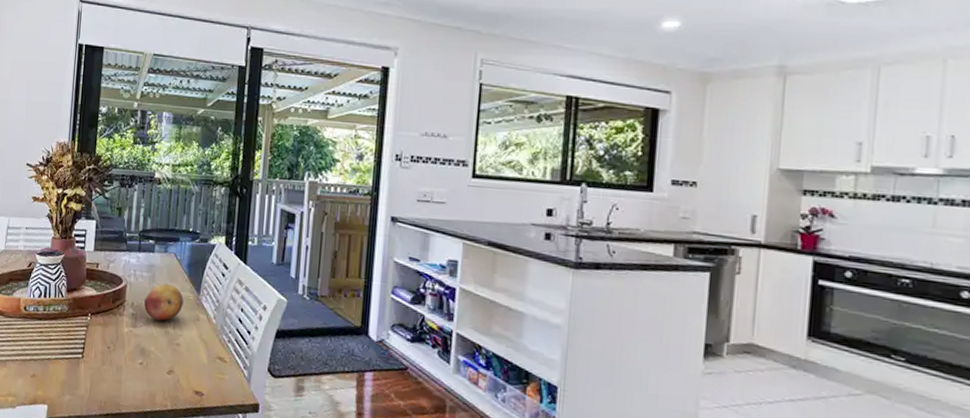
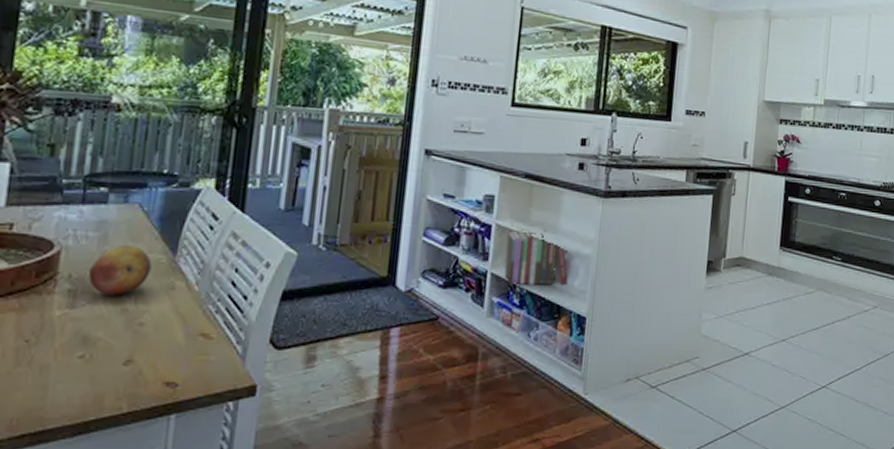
books: none [469,294,537,353] -> present [504,229,568,286]

